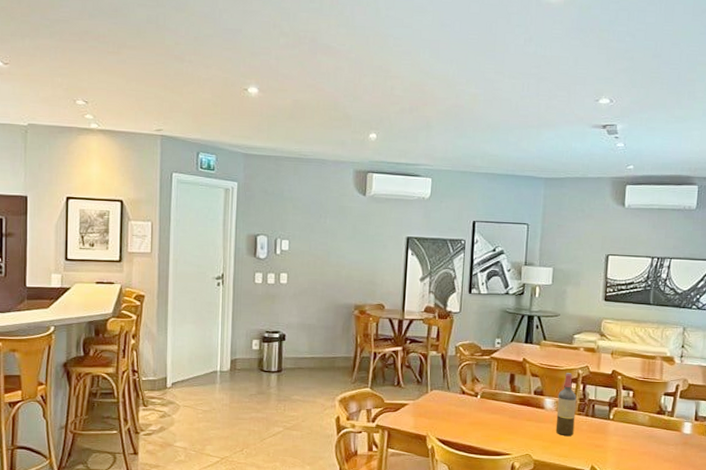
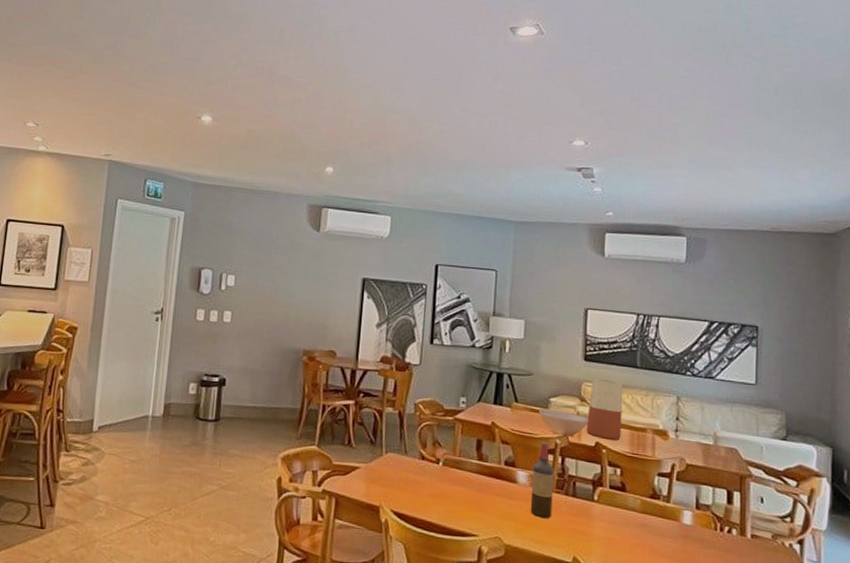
bowl: none [564,345,608,367] -> present [539,409,590,437]
vase: none [605,315,638,368] -> present [586,378,624,440]

